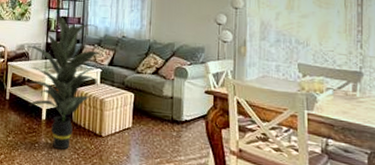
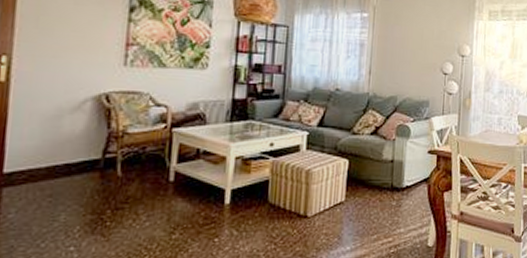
indoor plant: present [27,15,106,150] -> none [202,61,314,240]

